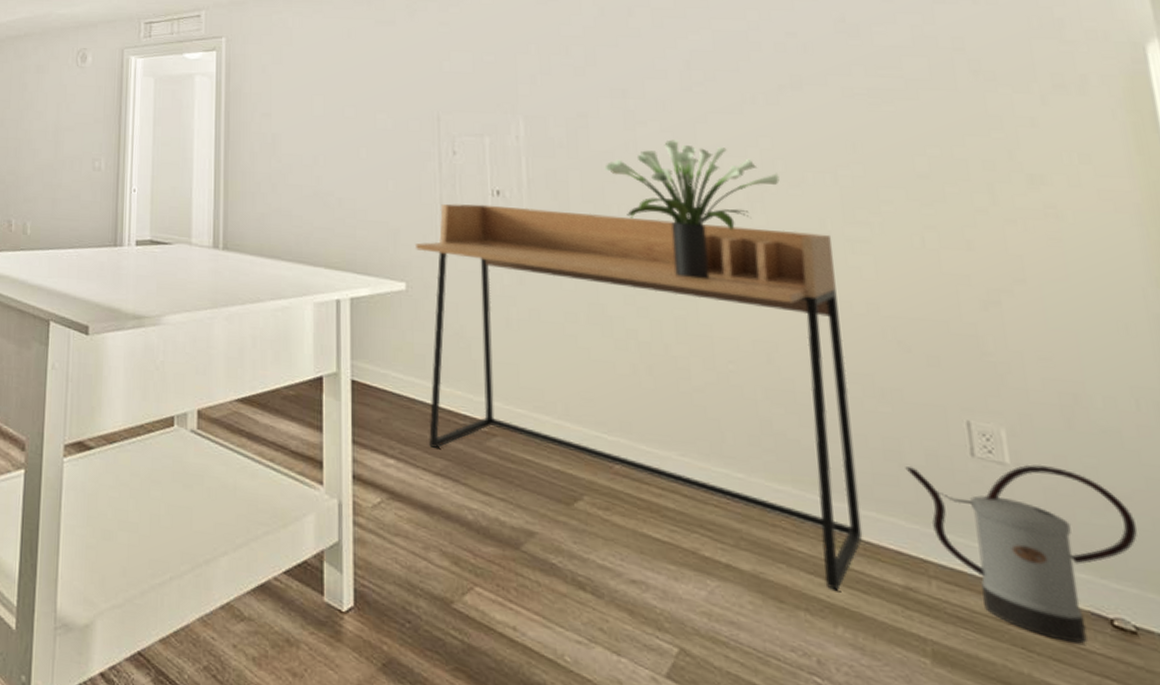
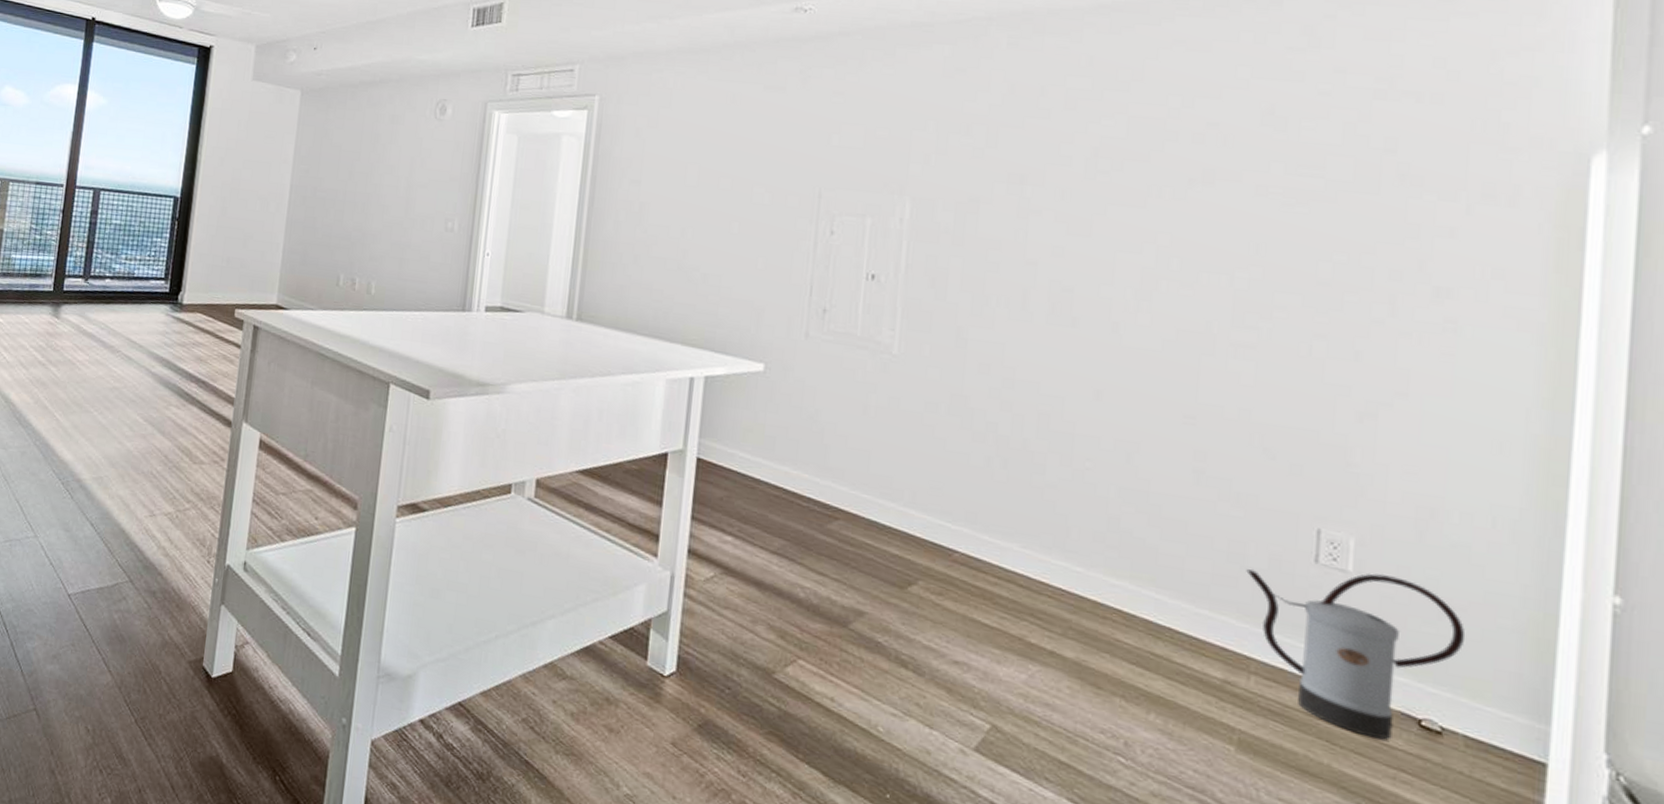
desk: present [414,203,863,591] -> none [769,285,1215,681]
potted plant: present [604,139,780,280] -> none [989,231,1172,377]

